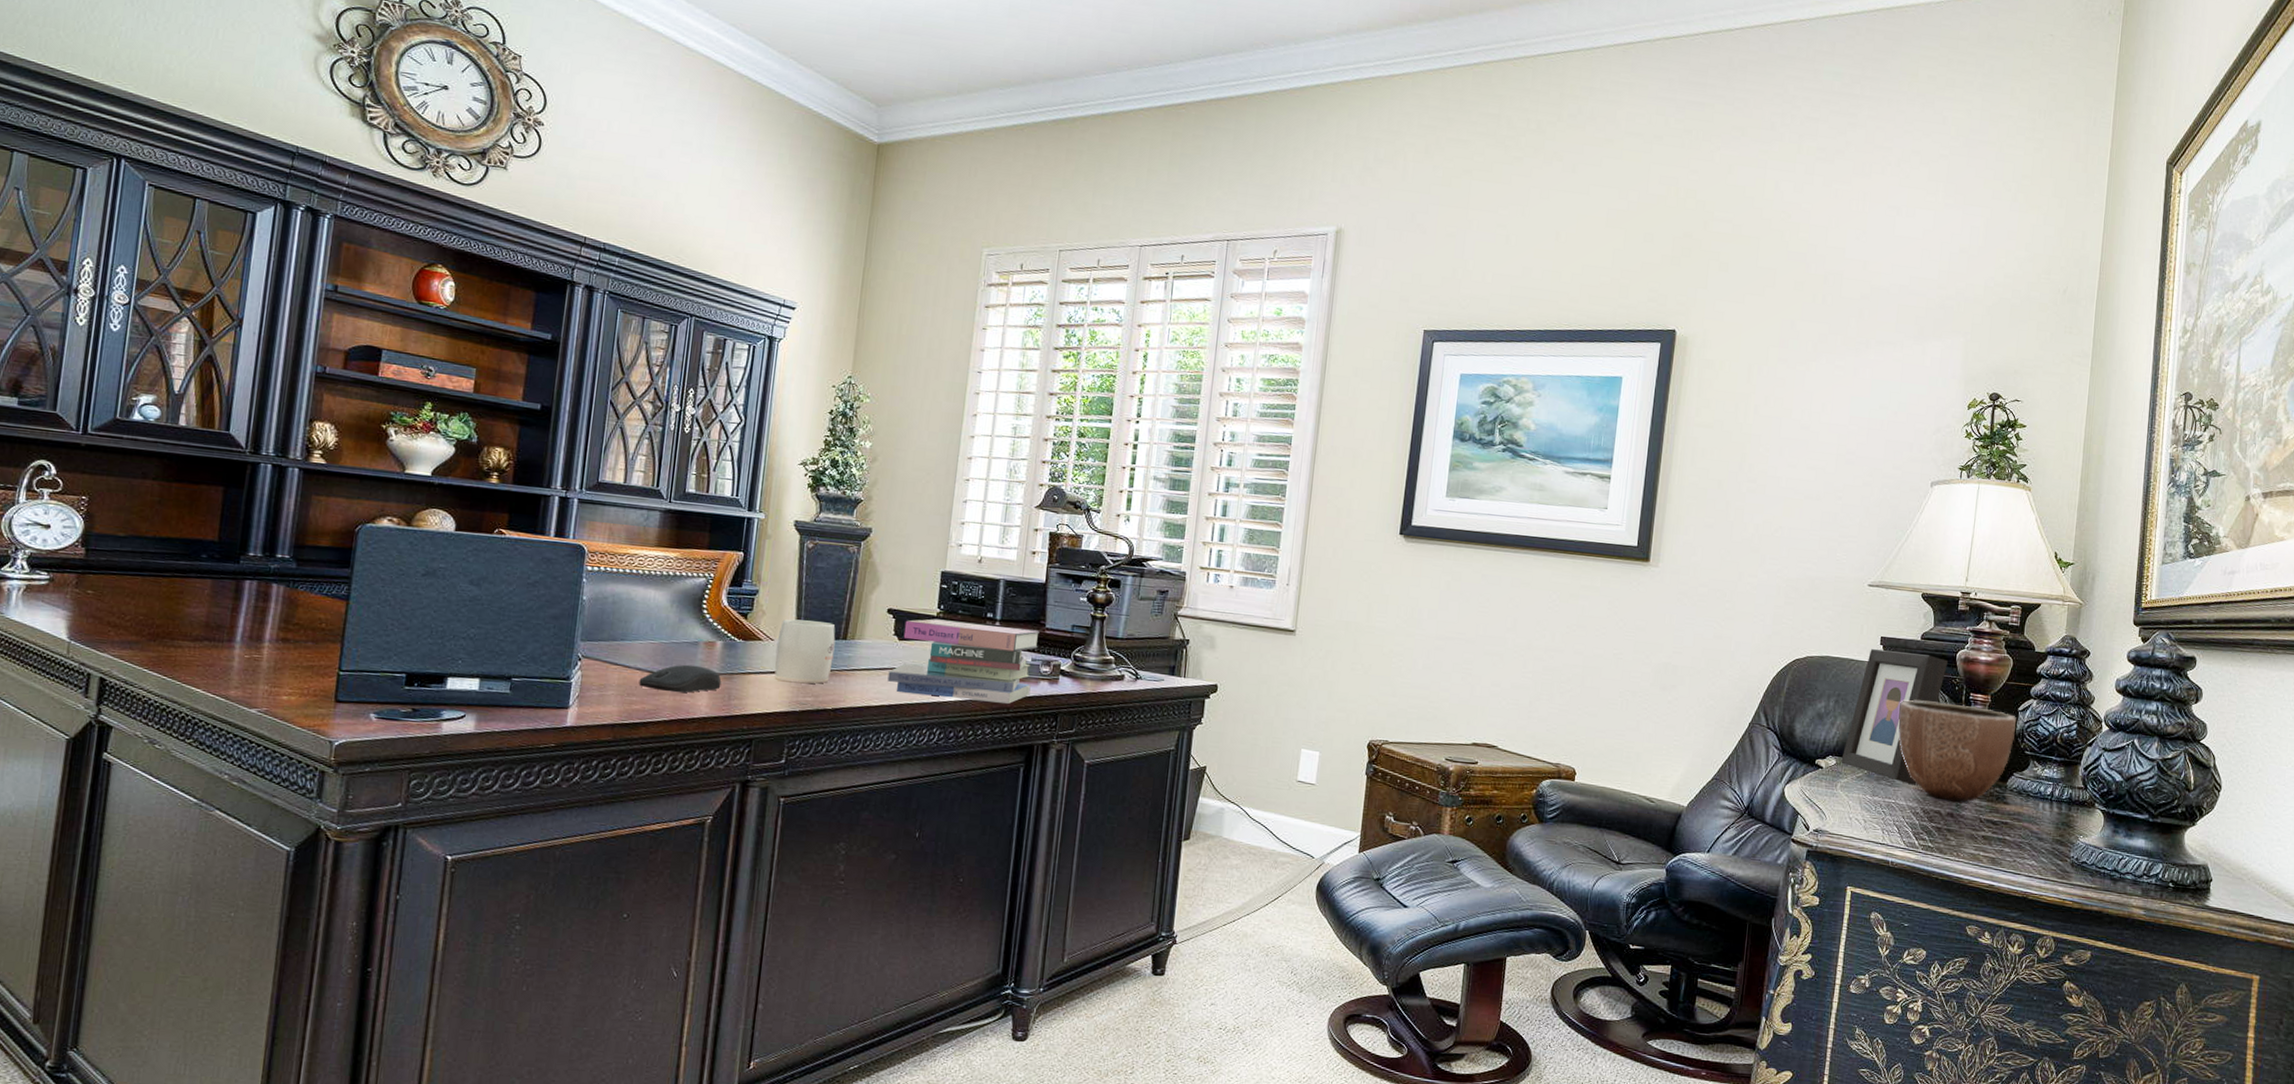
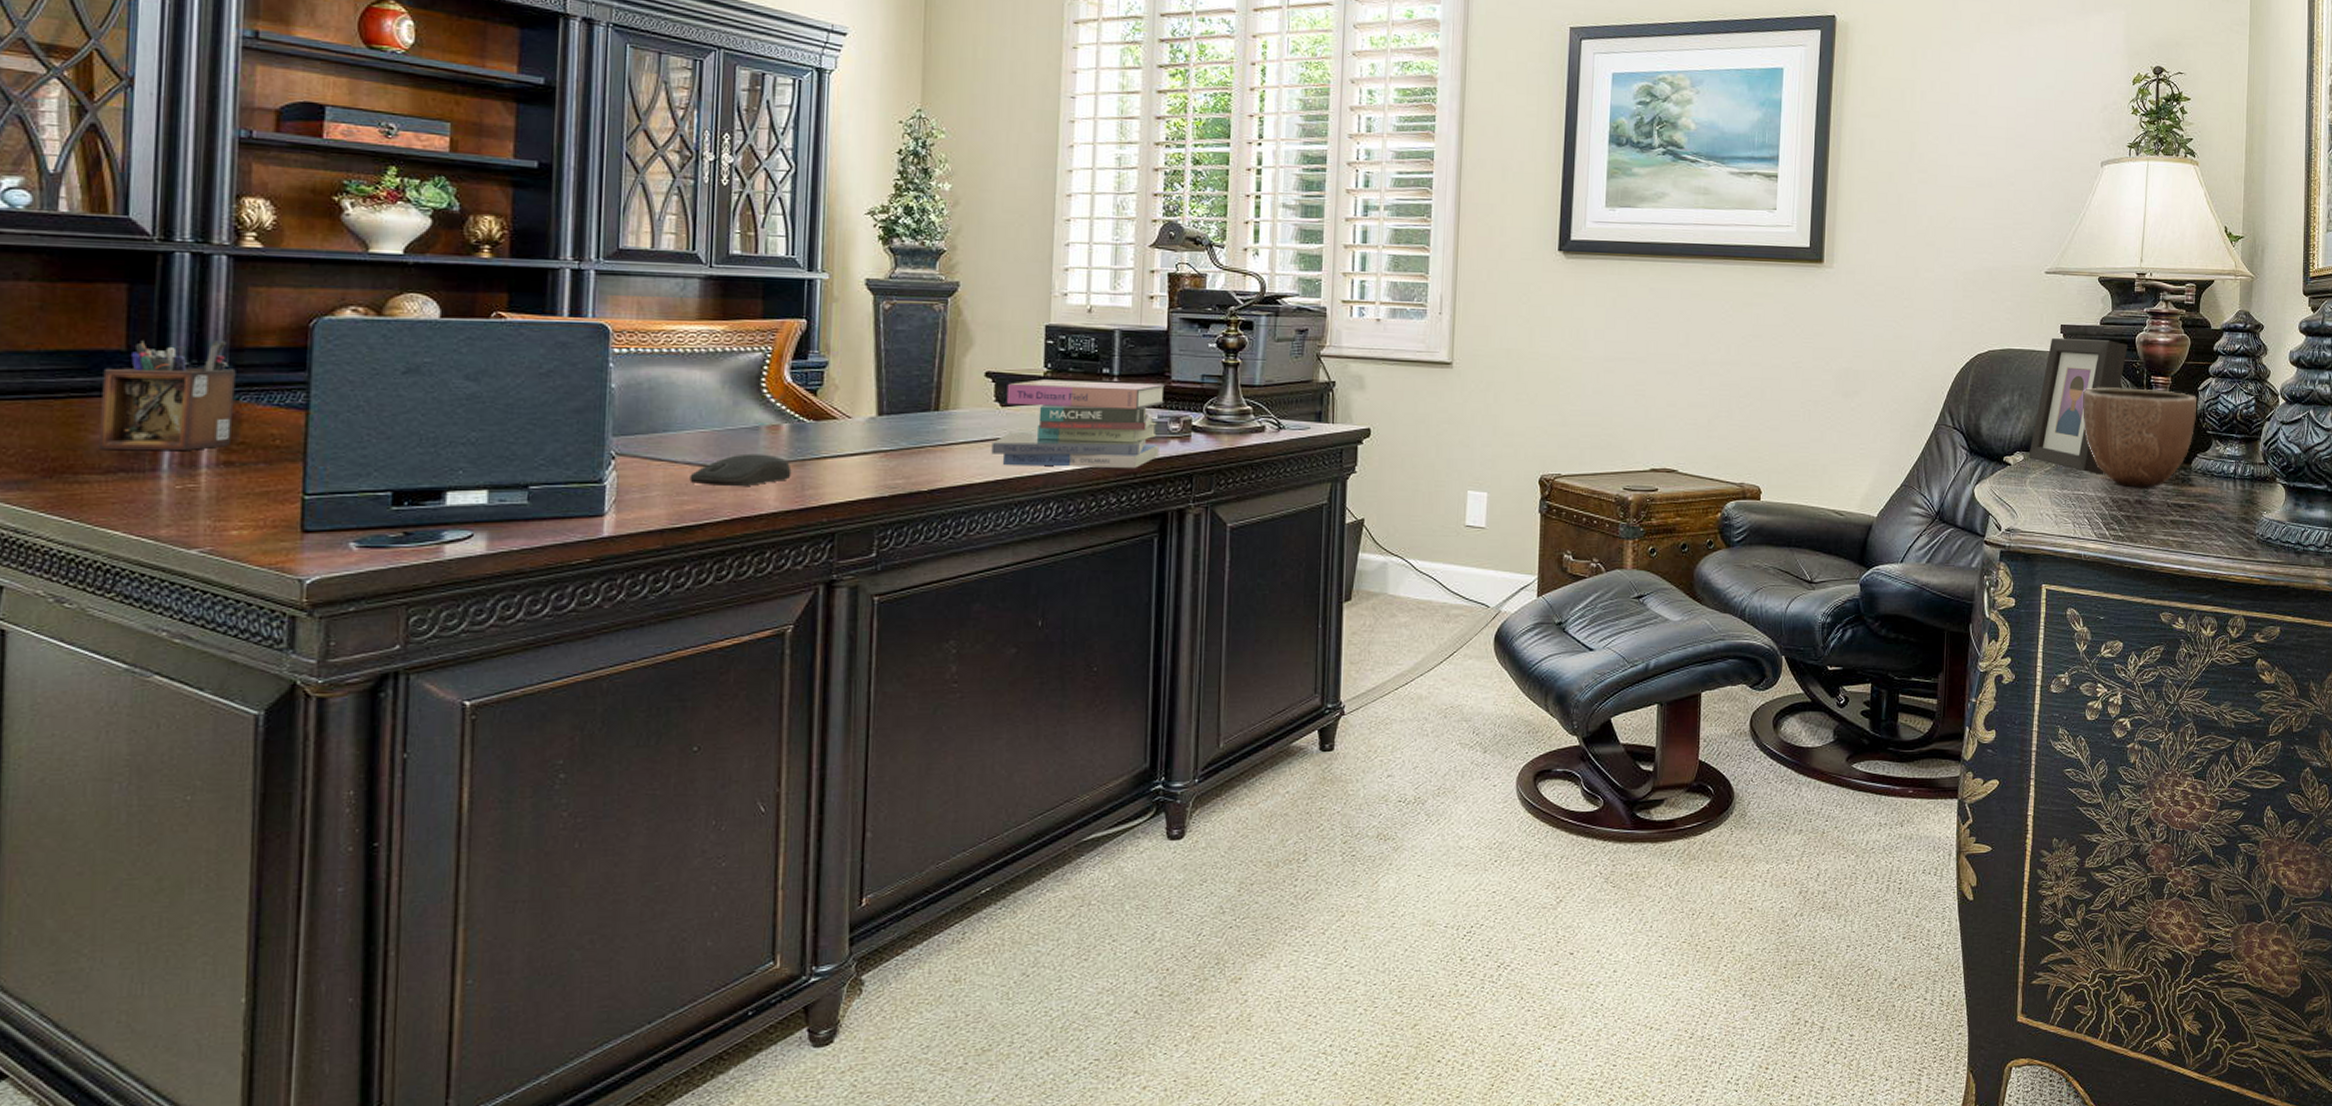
desk organizer: none [191,534,297,627] -> present [99,340,236,451]
mug: present [774,619,836,684] -> none [854,392,926,465]

